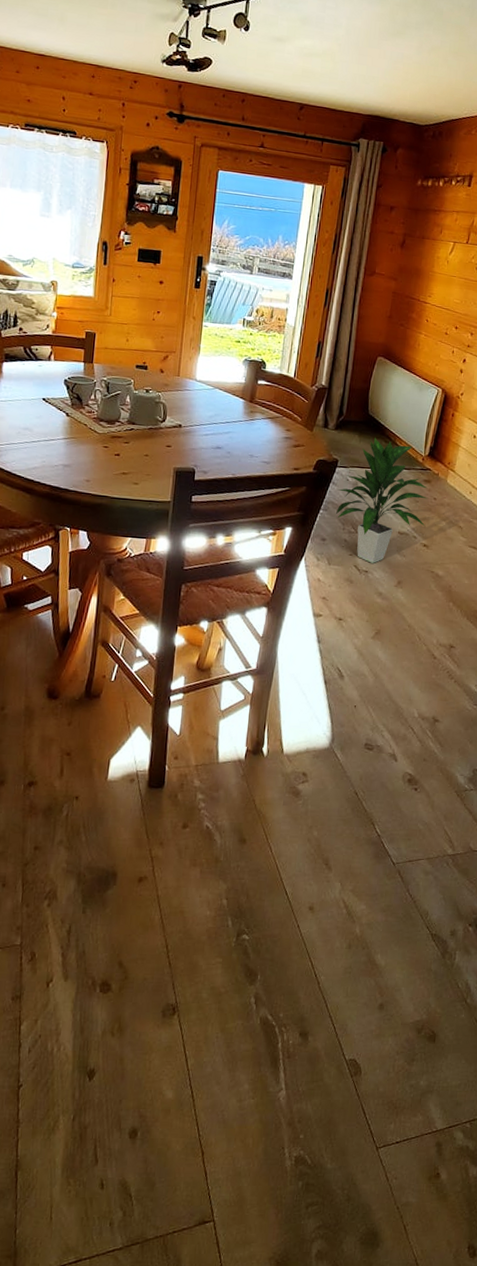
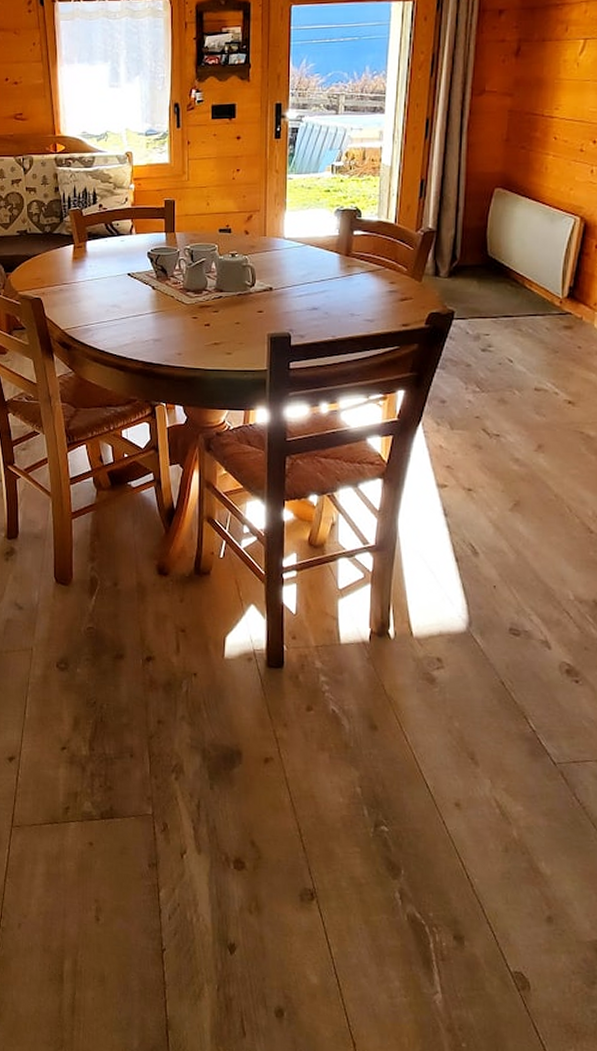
indoor plant: present [336,437,428,563] -> none [455,281,570,426]

